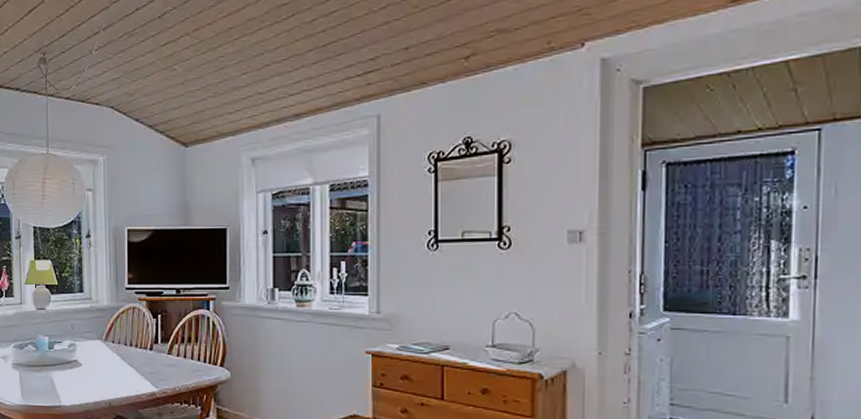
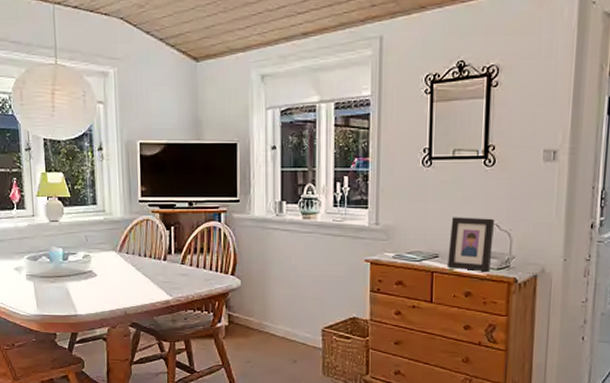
picture frame: none [460,305,512,366] -> present [448,217,494,272]

